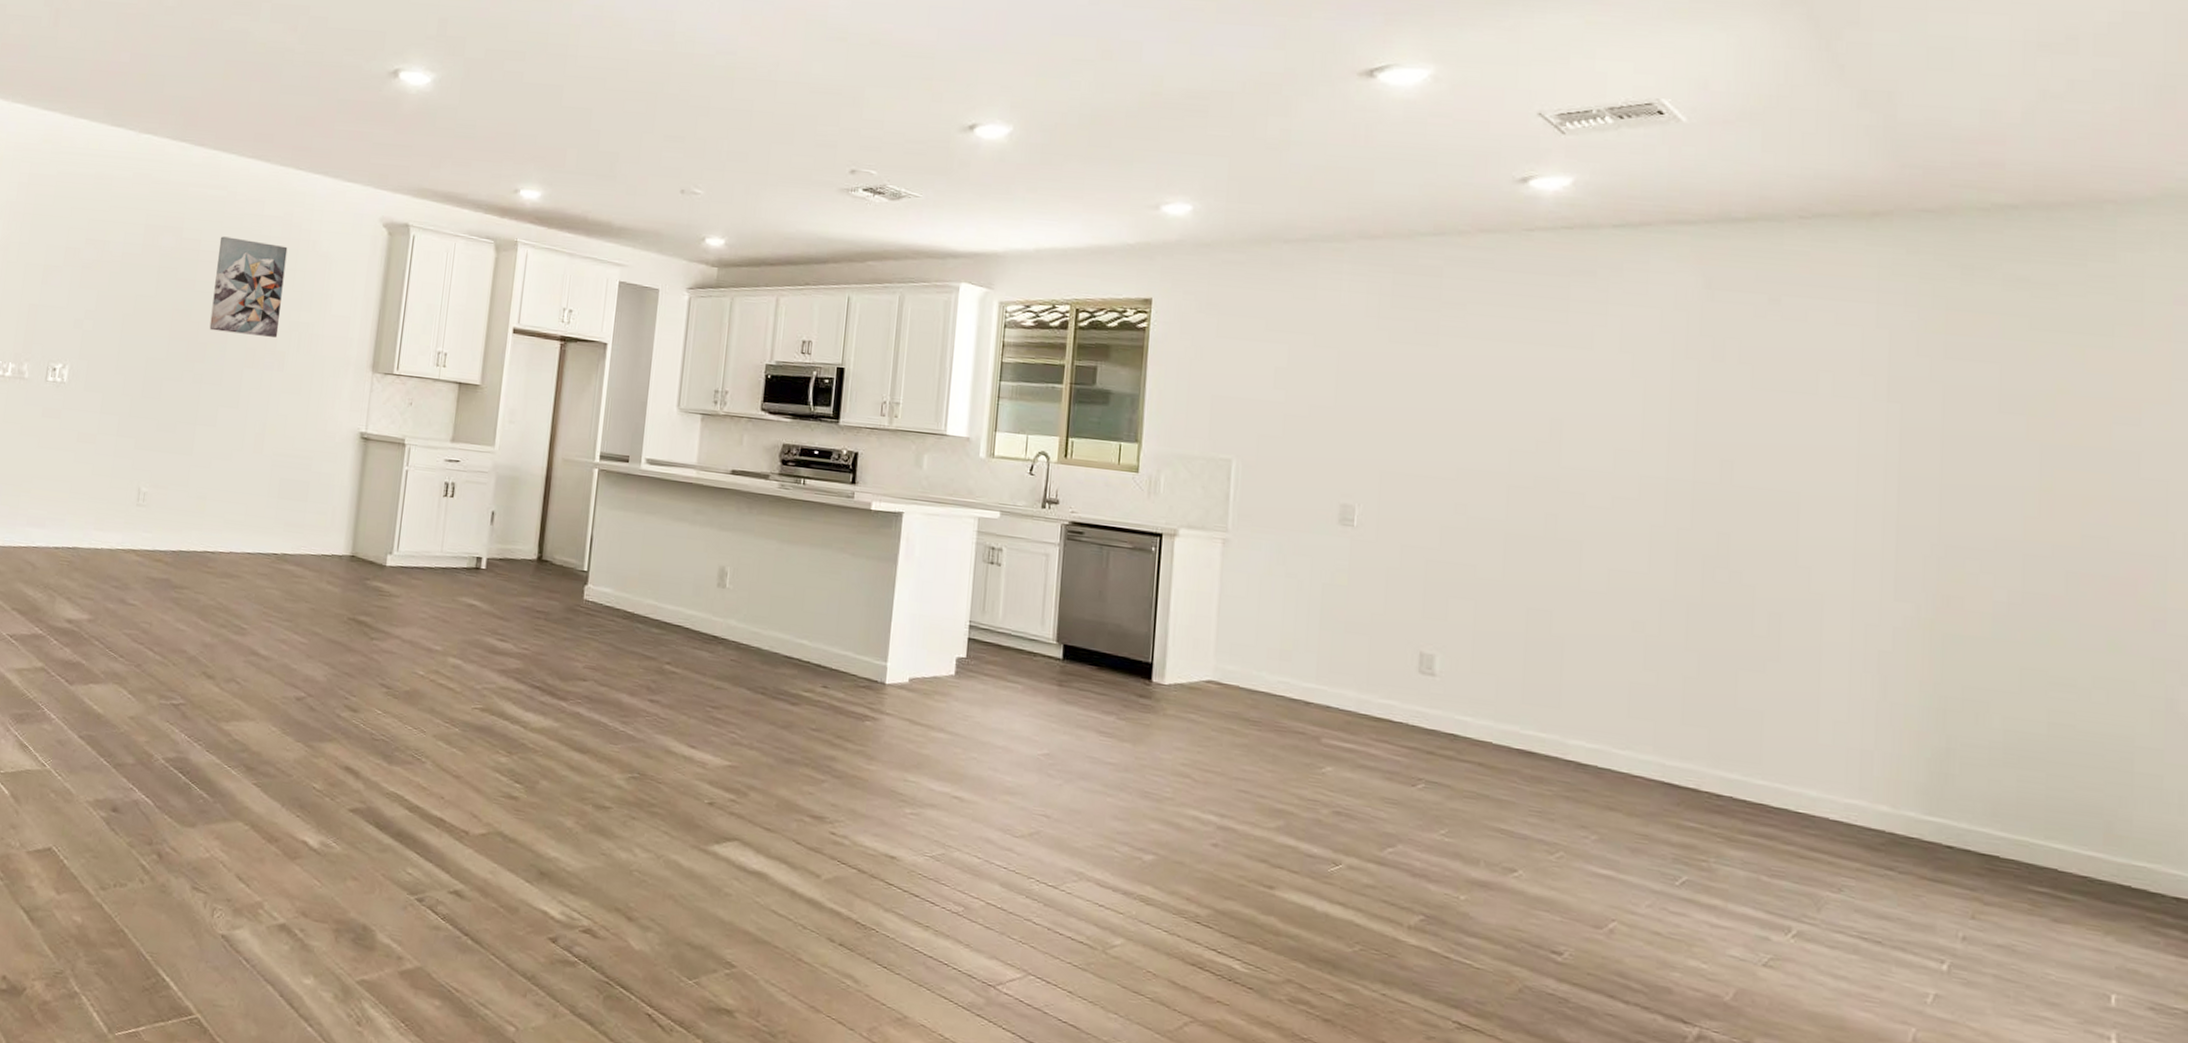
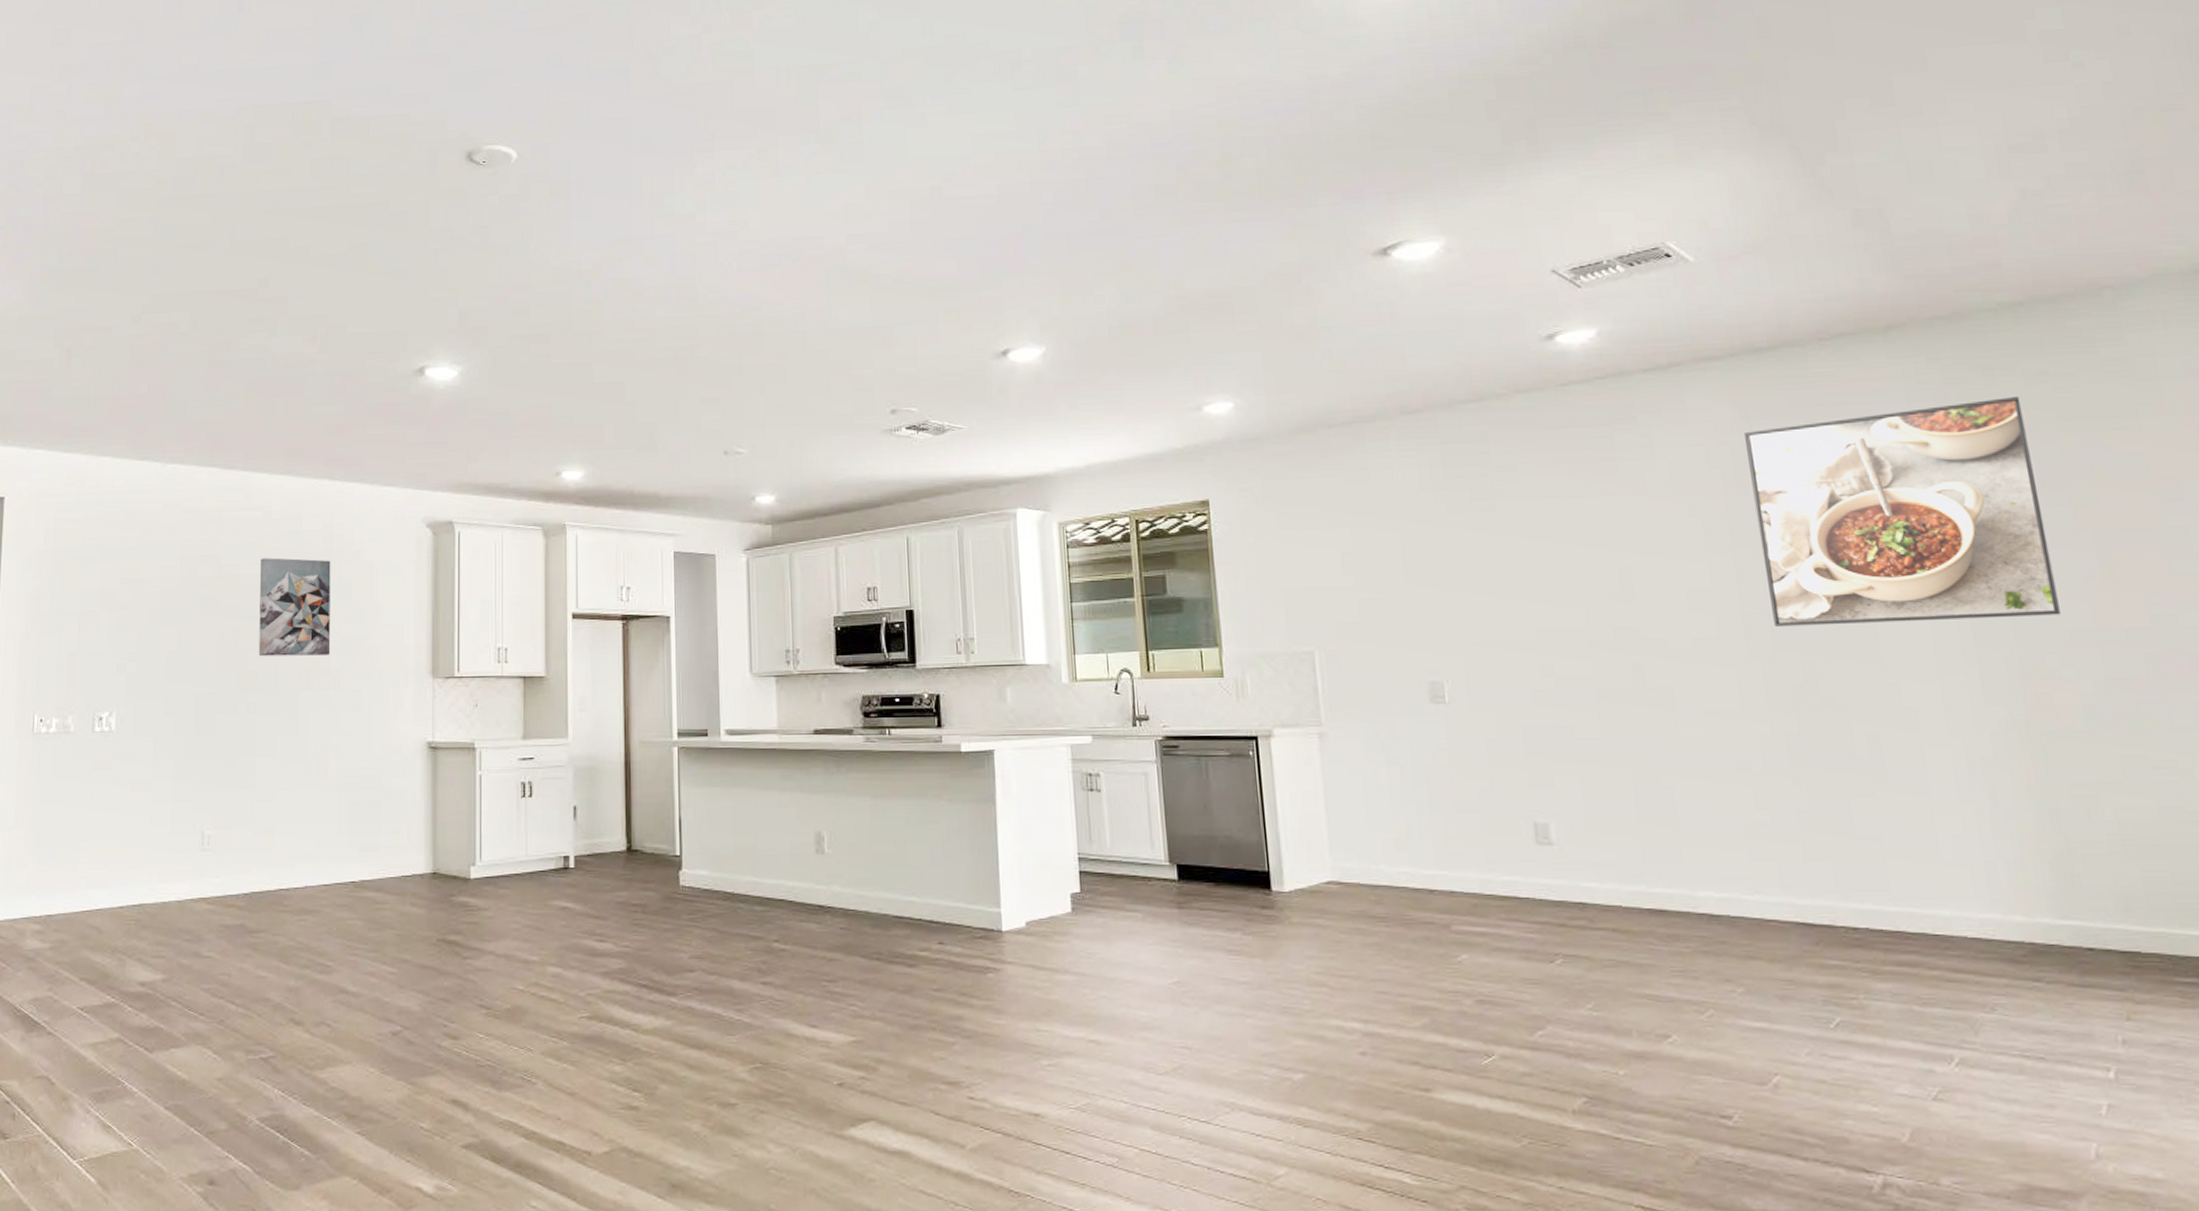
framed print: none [1697,299,1995,523] -> present [1745,395,2062,627]

